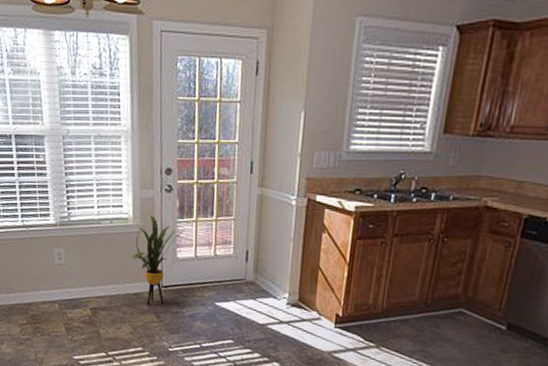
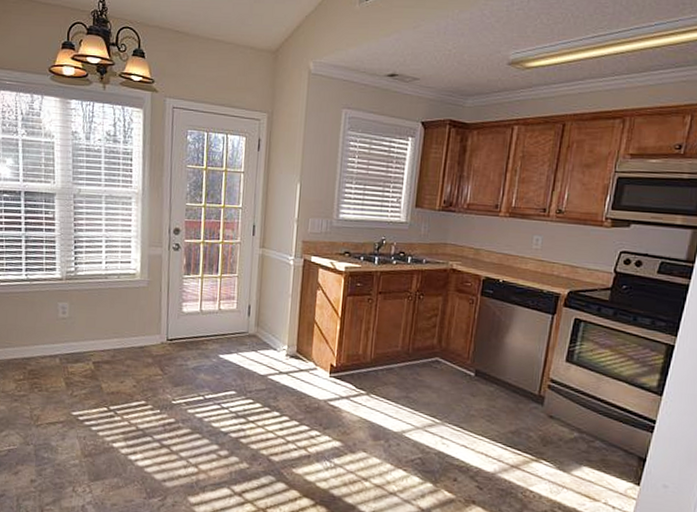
house plant: present [131,213,188,306] -> none [137,269,194,359]

